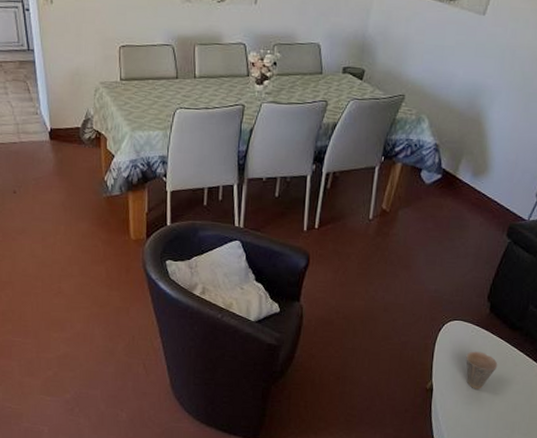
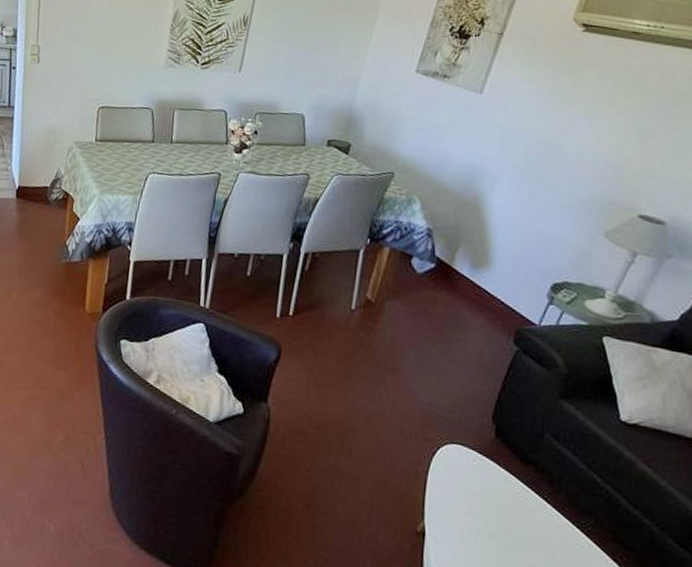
cup: present [466,351,498,390] -> none [466,486,507,540]

